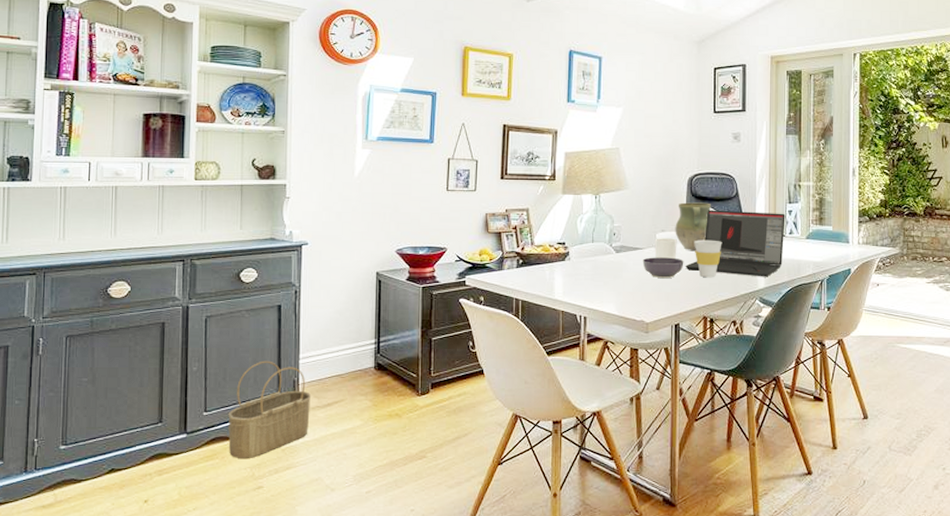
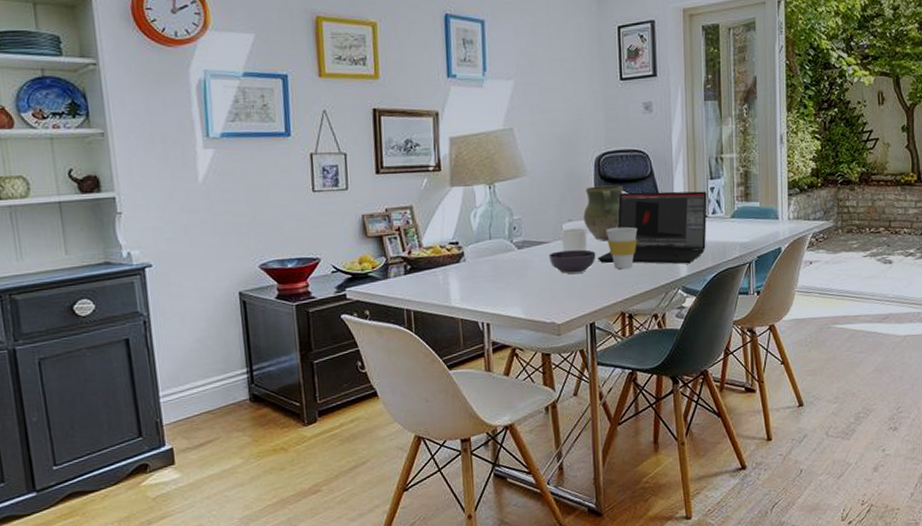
wicker basket: present [228,360,312,458] -> none [82,402,181,513]

